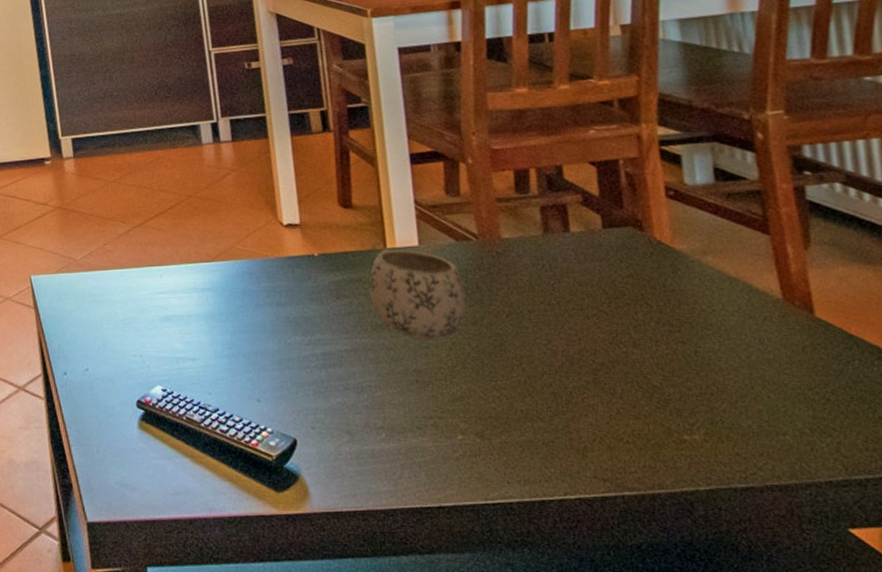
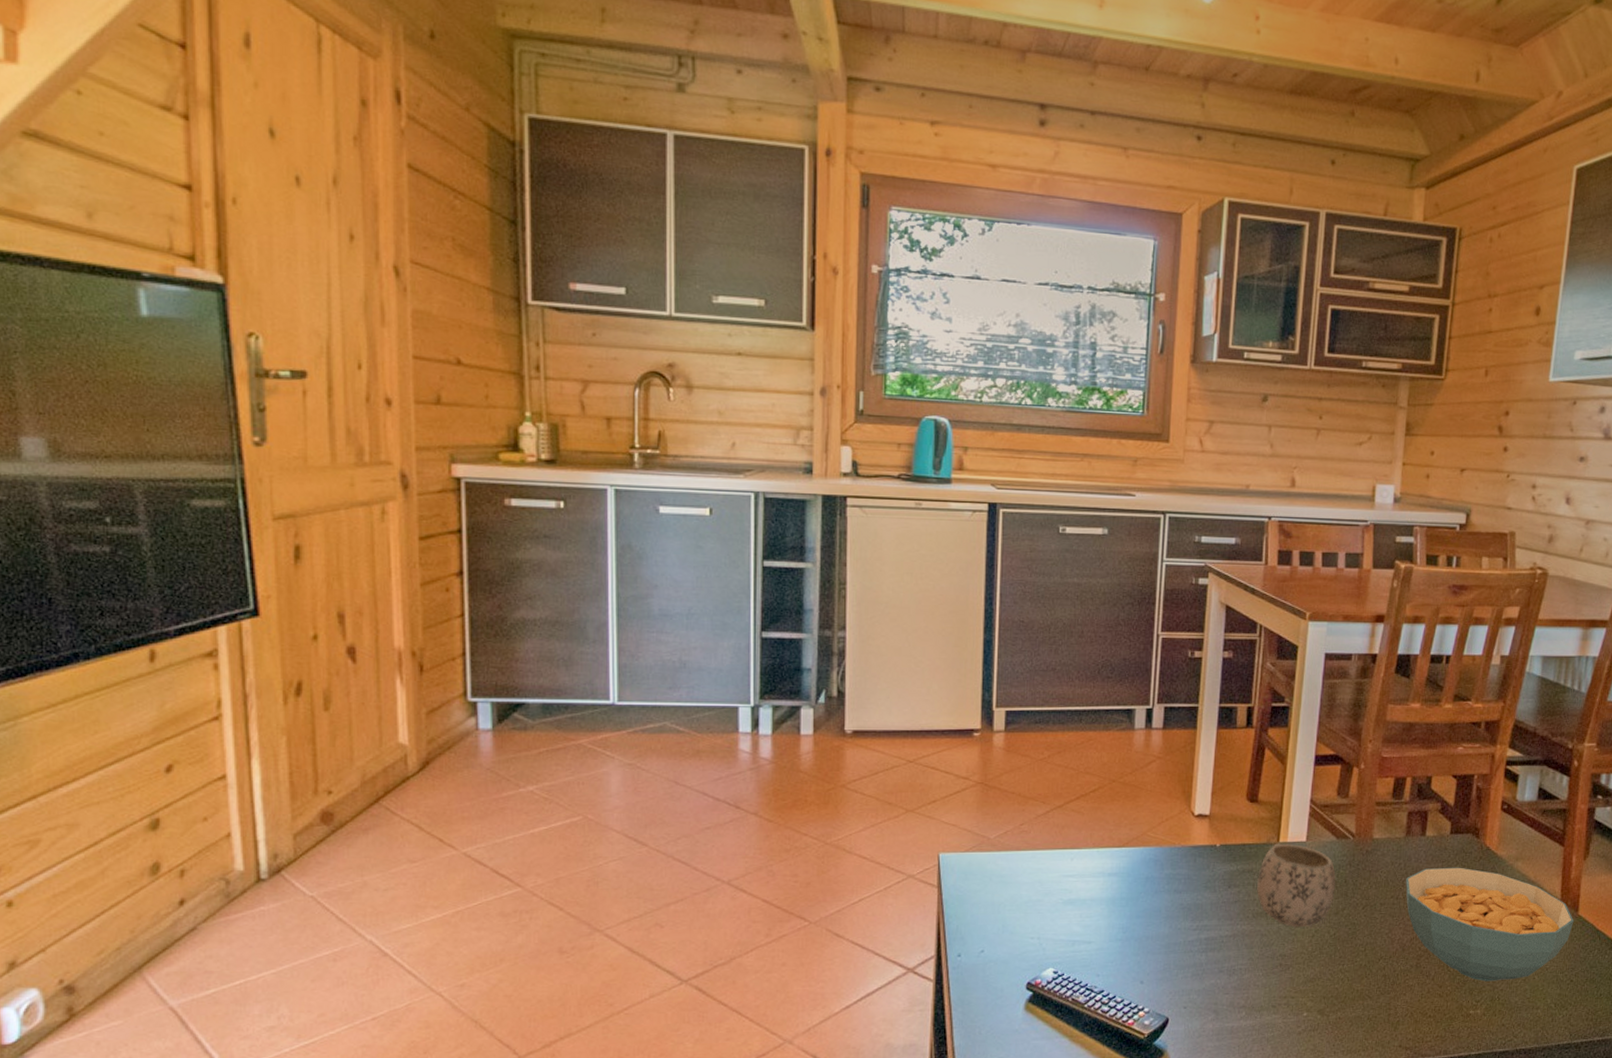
cereal bowl: none [555,265,811,401] -> present [1405,867,1574,982]

